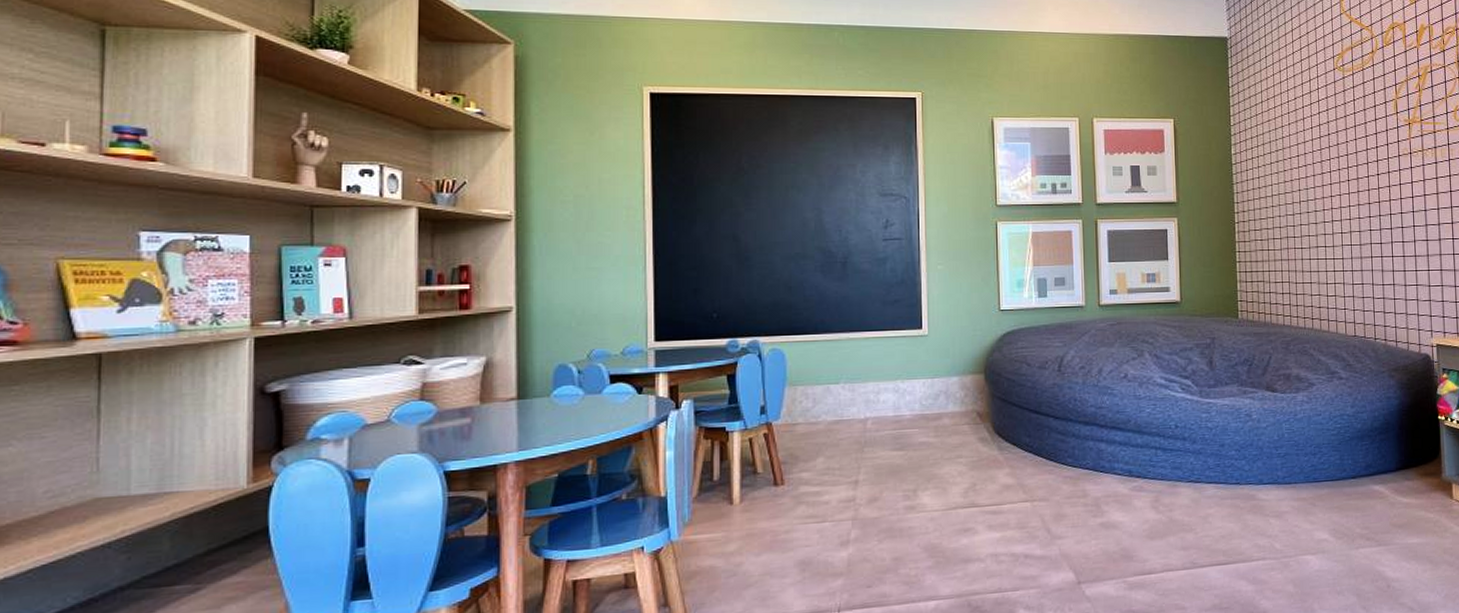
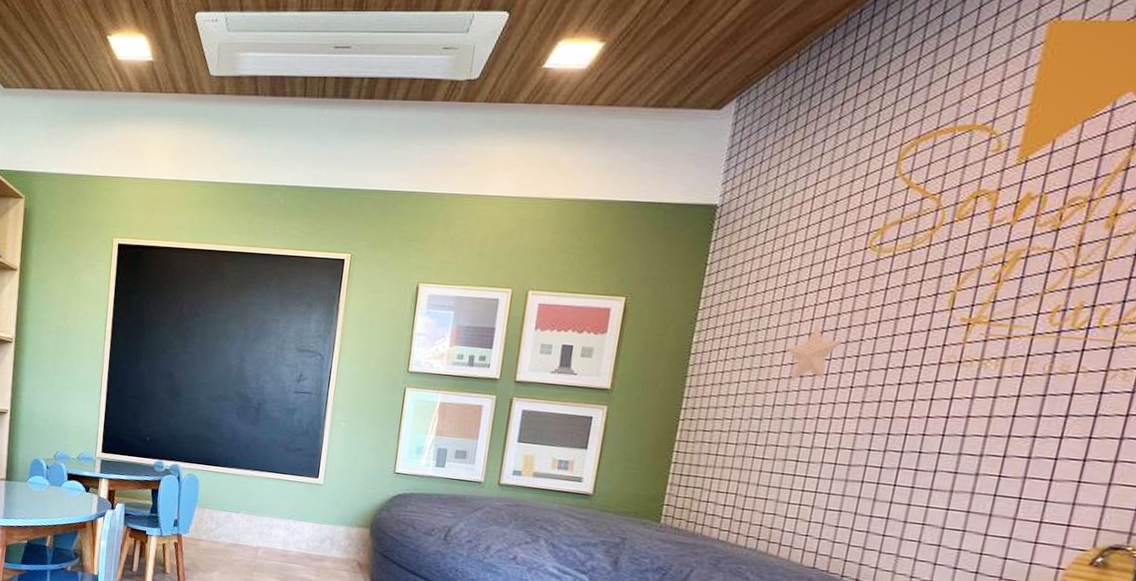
decorative star: none [1300,131,1334,180] -> present [787,324,842,381]

